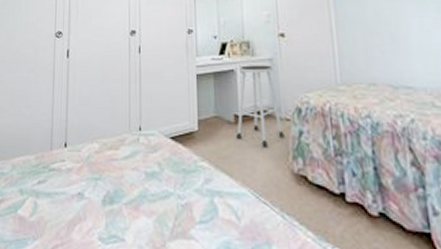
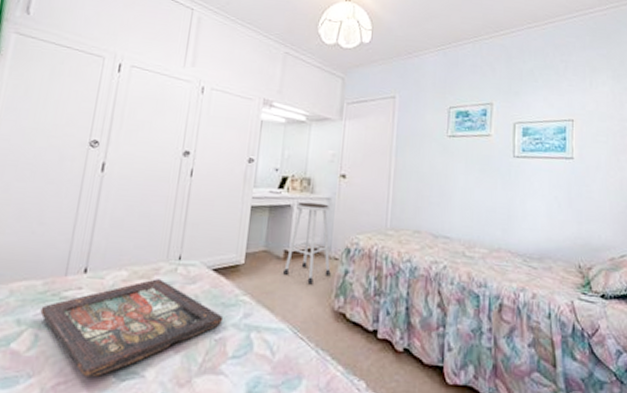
decorative tray: none [36,149,187,240] -> present [40,279,224,377]

